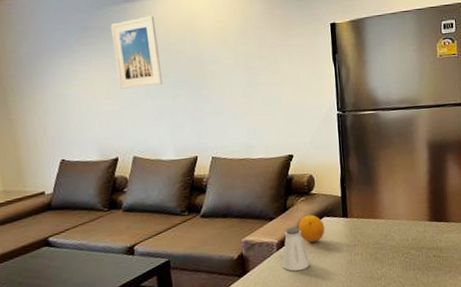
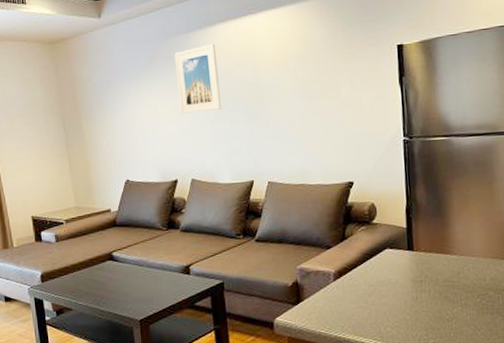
saltshaker: present [282,227,310,271] -> none [339,257,370,304]
fruit: present [298,214,325,243] -> none [357,245,388,275]

